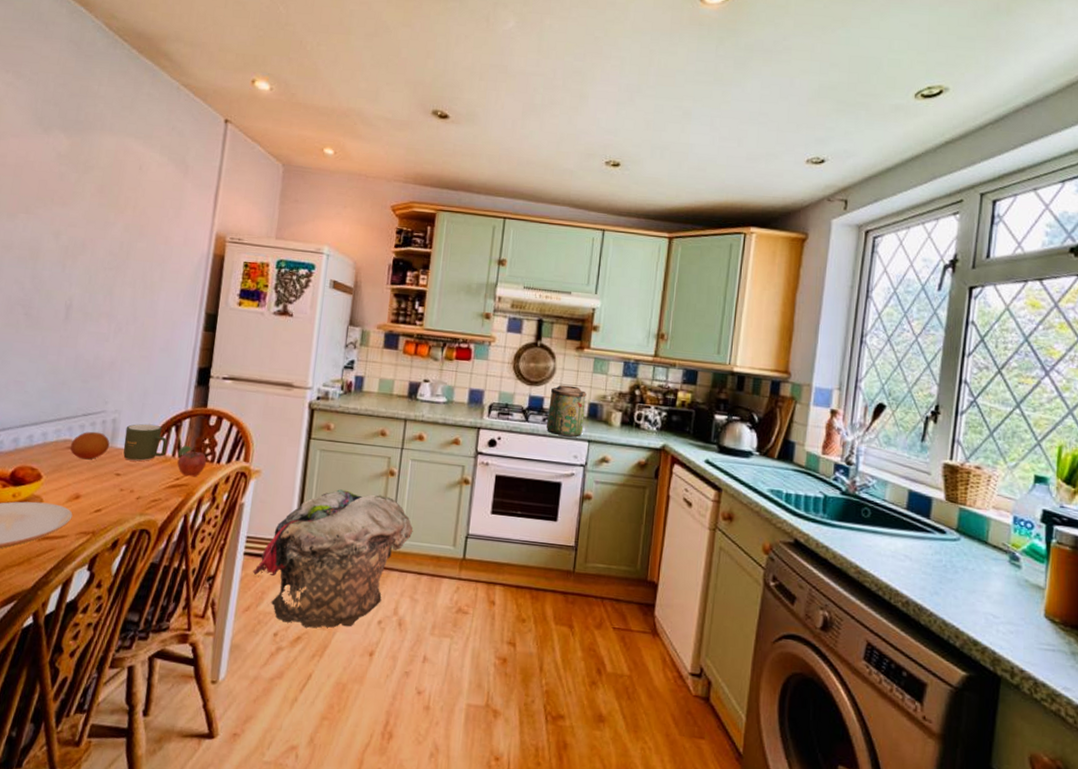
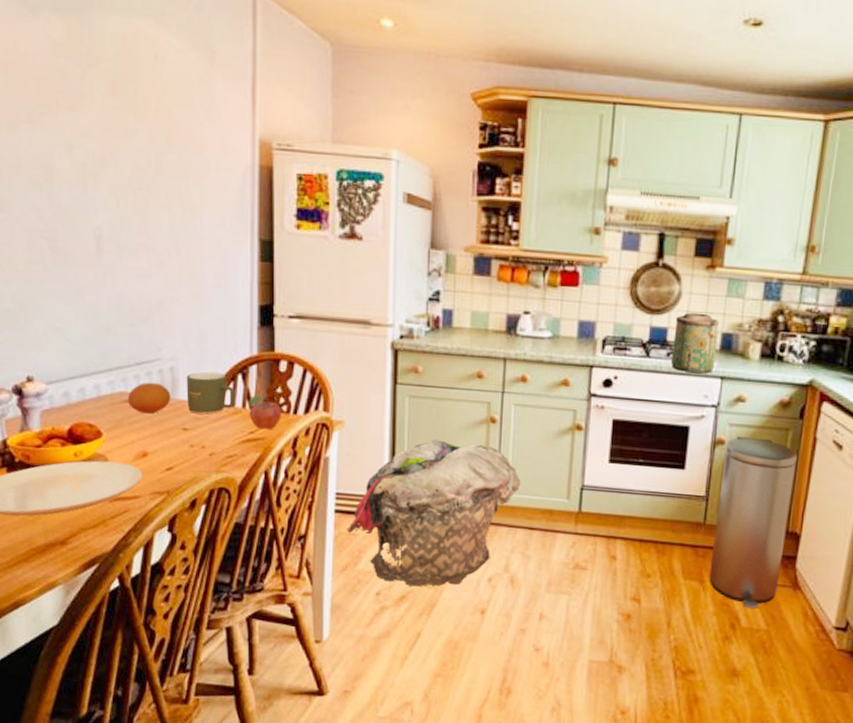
pedal bin: none [577,492,653,655] -> present [709,436,797,610]

